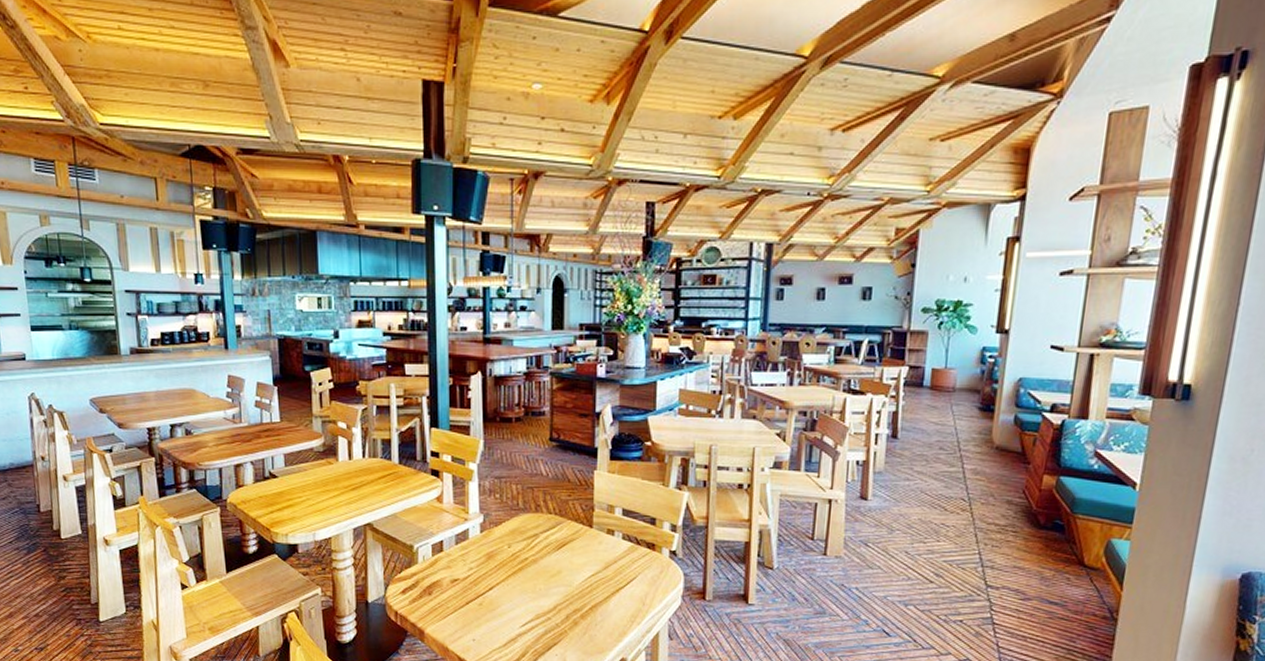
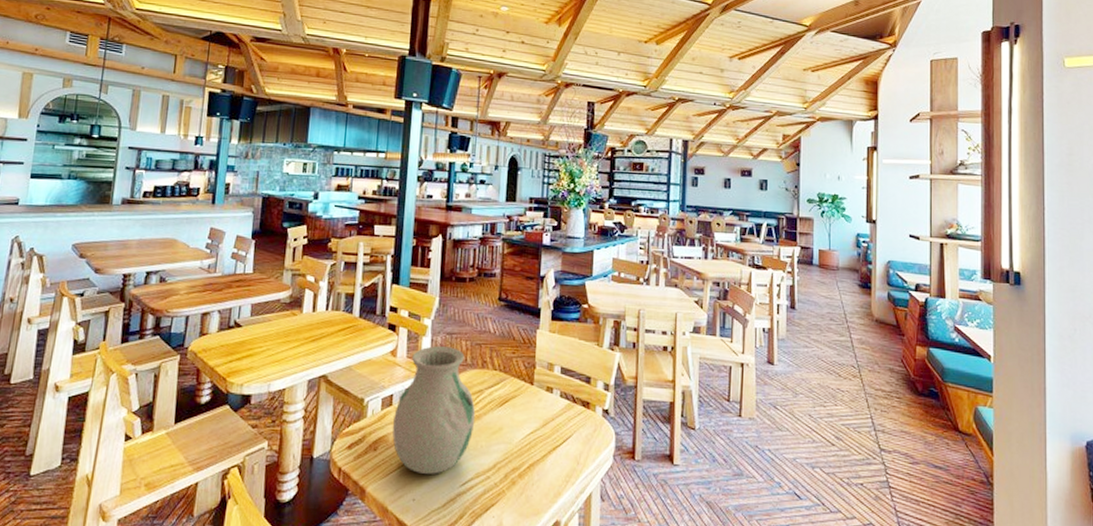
vase: none [445,491,532,617] -> present [392,346,476,475]

